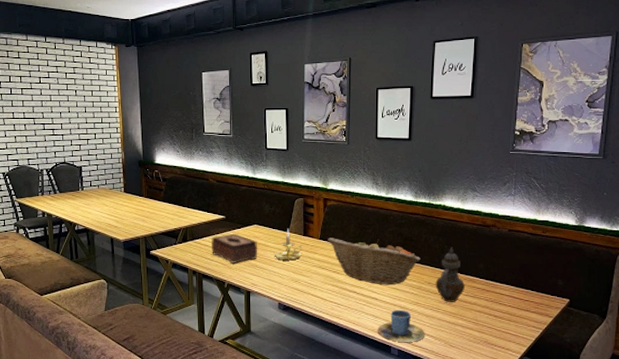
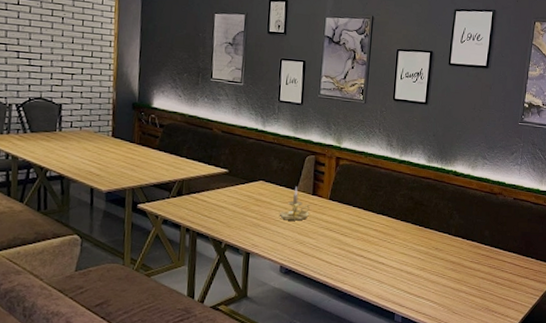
tissue box: present [212,233,258,263] -> none [210,189,263,222]
fruit basket: present [328,238,420,286] -> none [337,198,429,250]
cup: present [378,309,425,343] -> none [382,275,430,310]
teapot: present [435,247,465,302] -> none [442,213,470,268]

